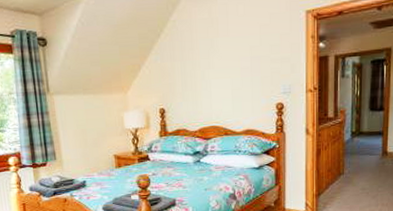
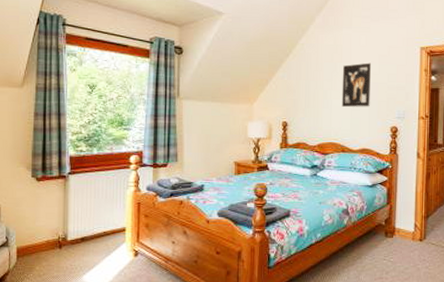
wall art: none [220,34,252,87] -> present [341,62,372,107]

